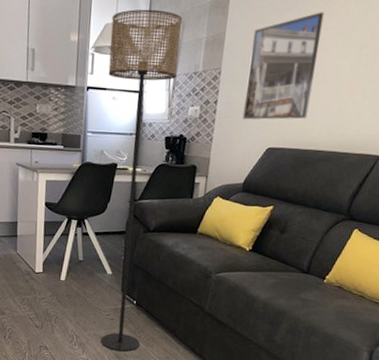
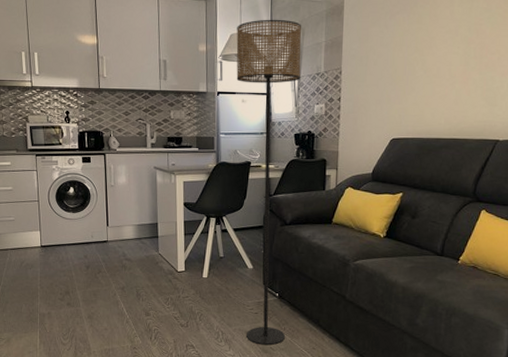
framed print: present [242,12,325,120] -> none [365,13,432,114]

